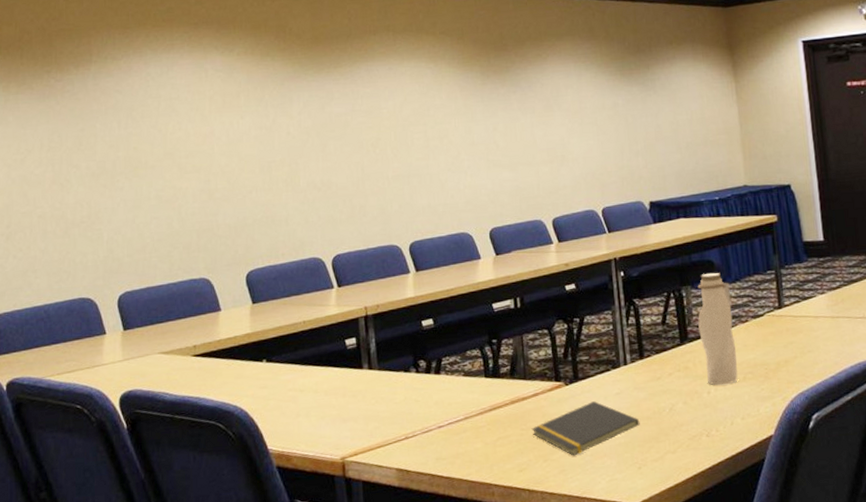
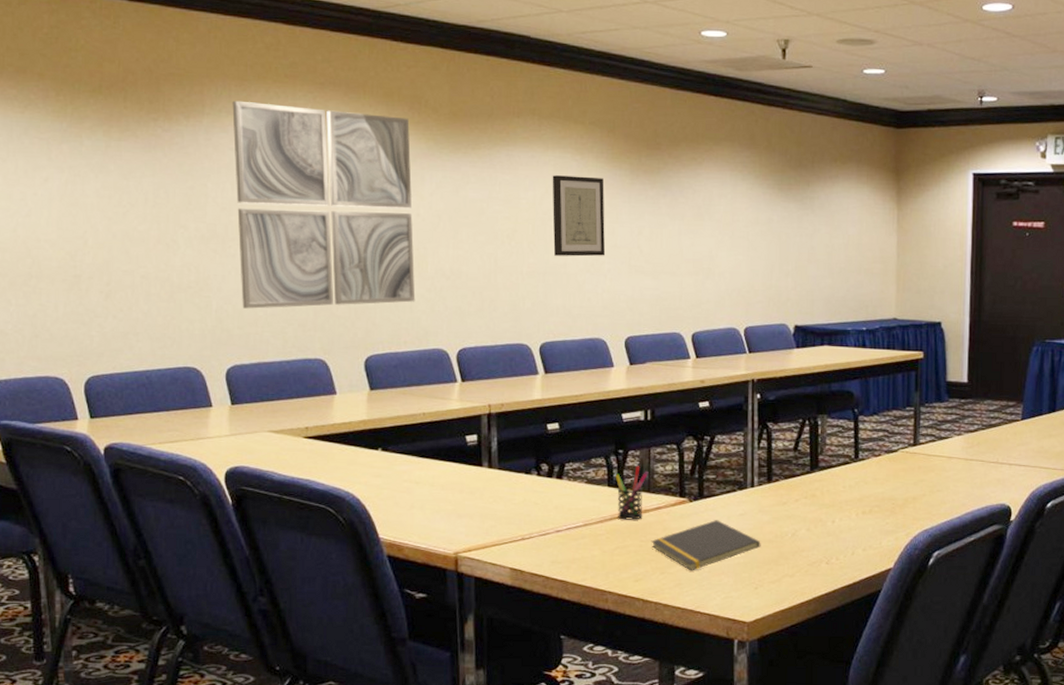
wall art: none [116,46,290,237] -> present [232,100,416,309]
wall art: none [409,82,465,159] -> present [552,175,606,257]
pen holder: none [491,354,523,410] -> present [615,466,649,520]
water bottle: present [697,272,738,386] -> none [830,403,867,516]

